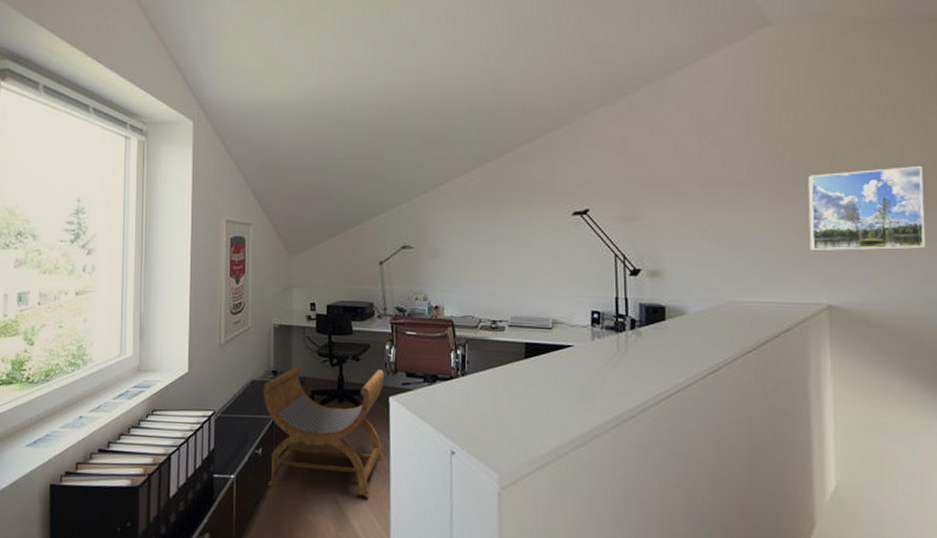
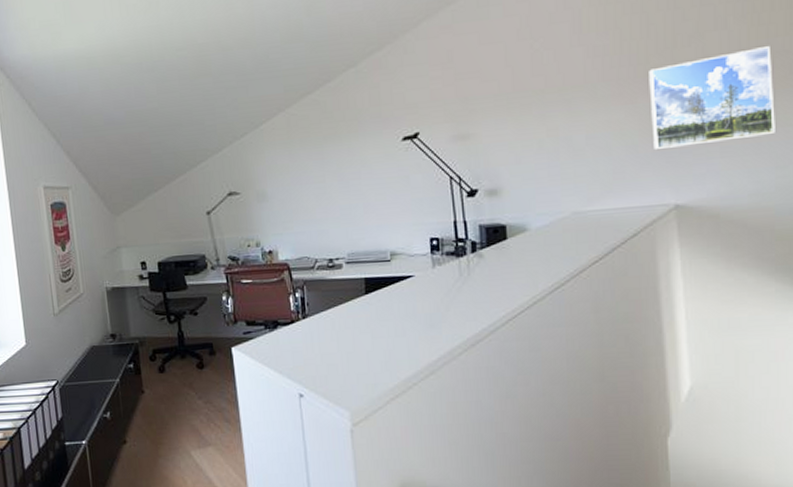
stool: present [263,366,384,496] -> none [103,321,232,447]

